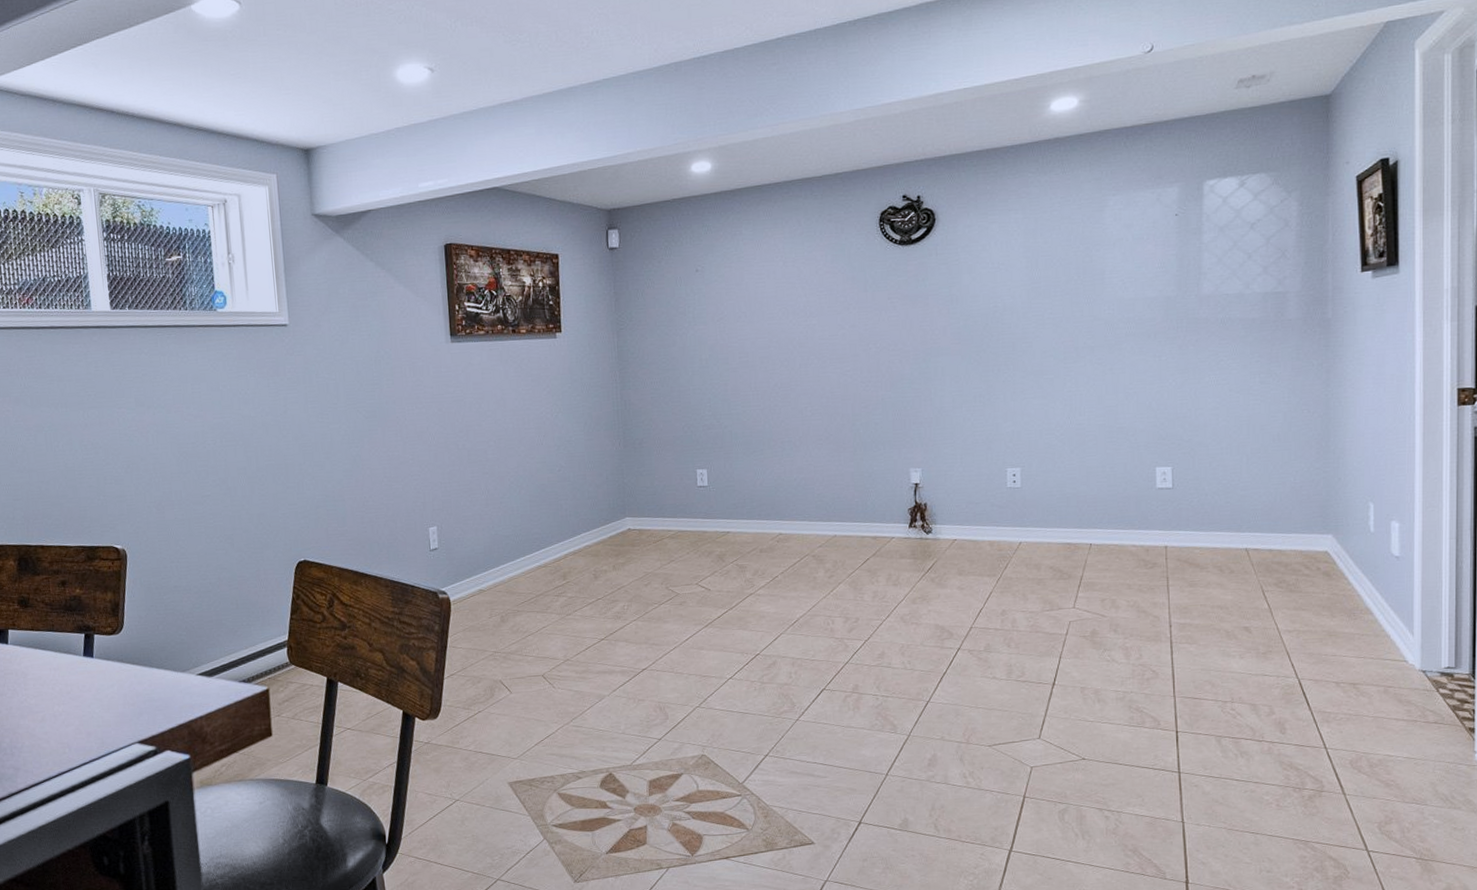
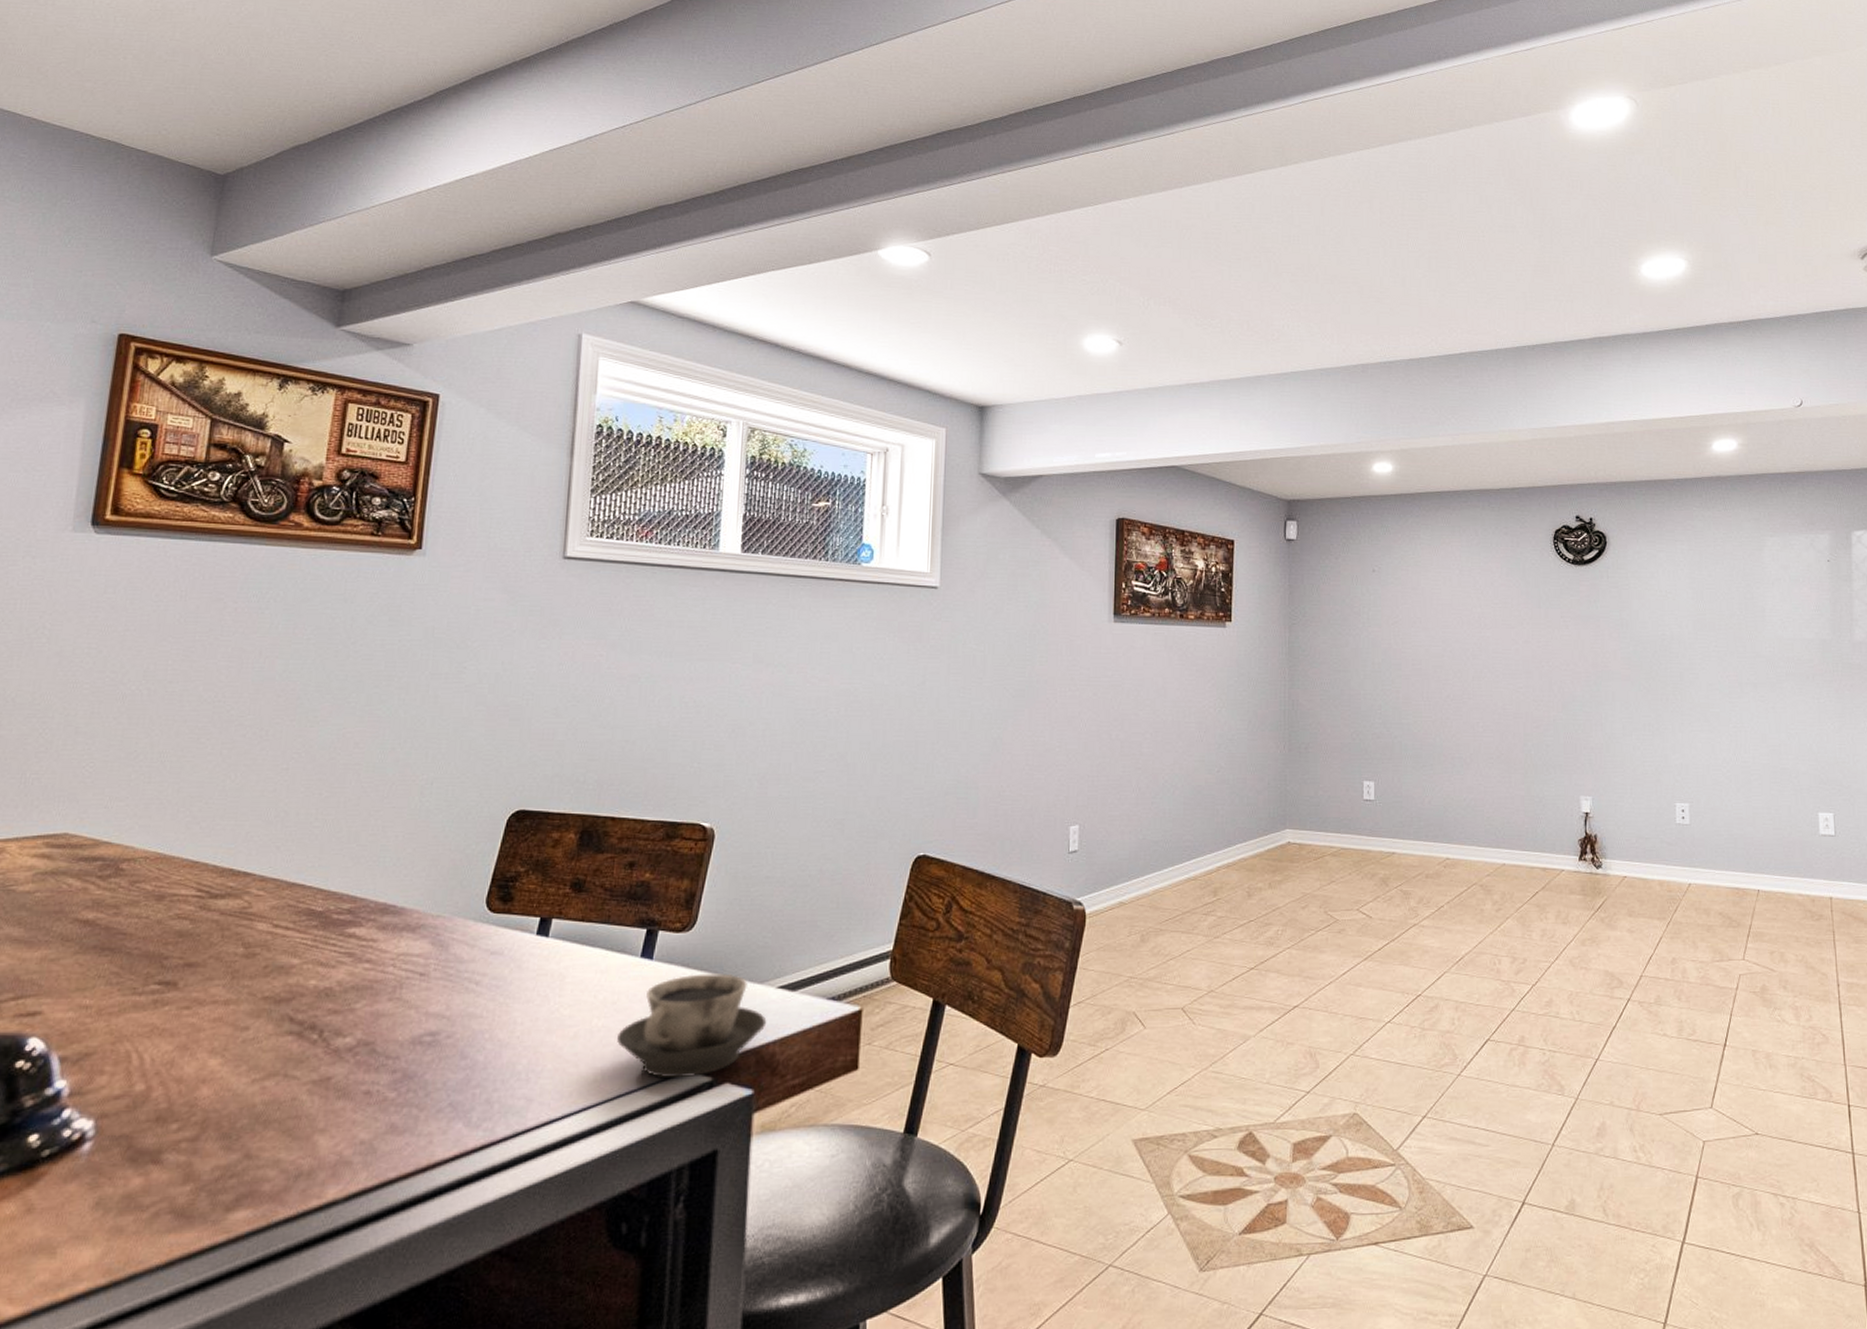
cup: none [76,665,193,749] -> present [617,973,767,1079]

